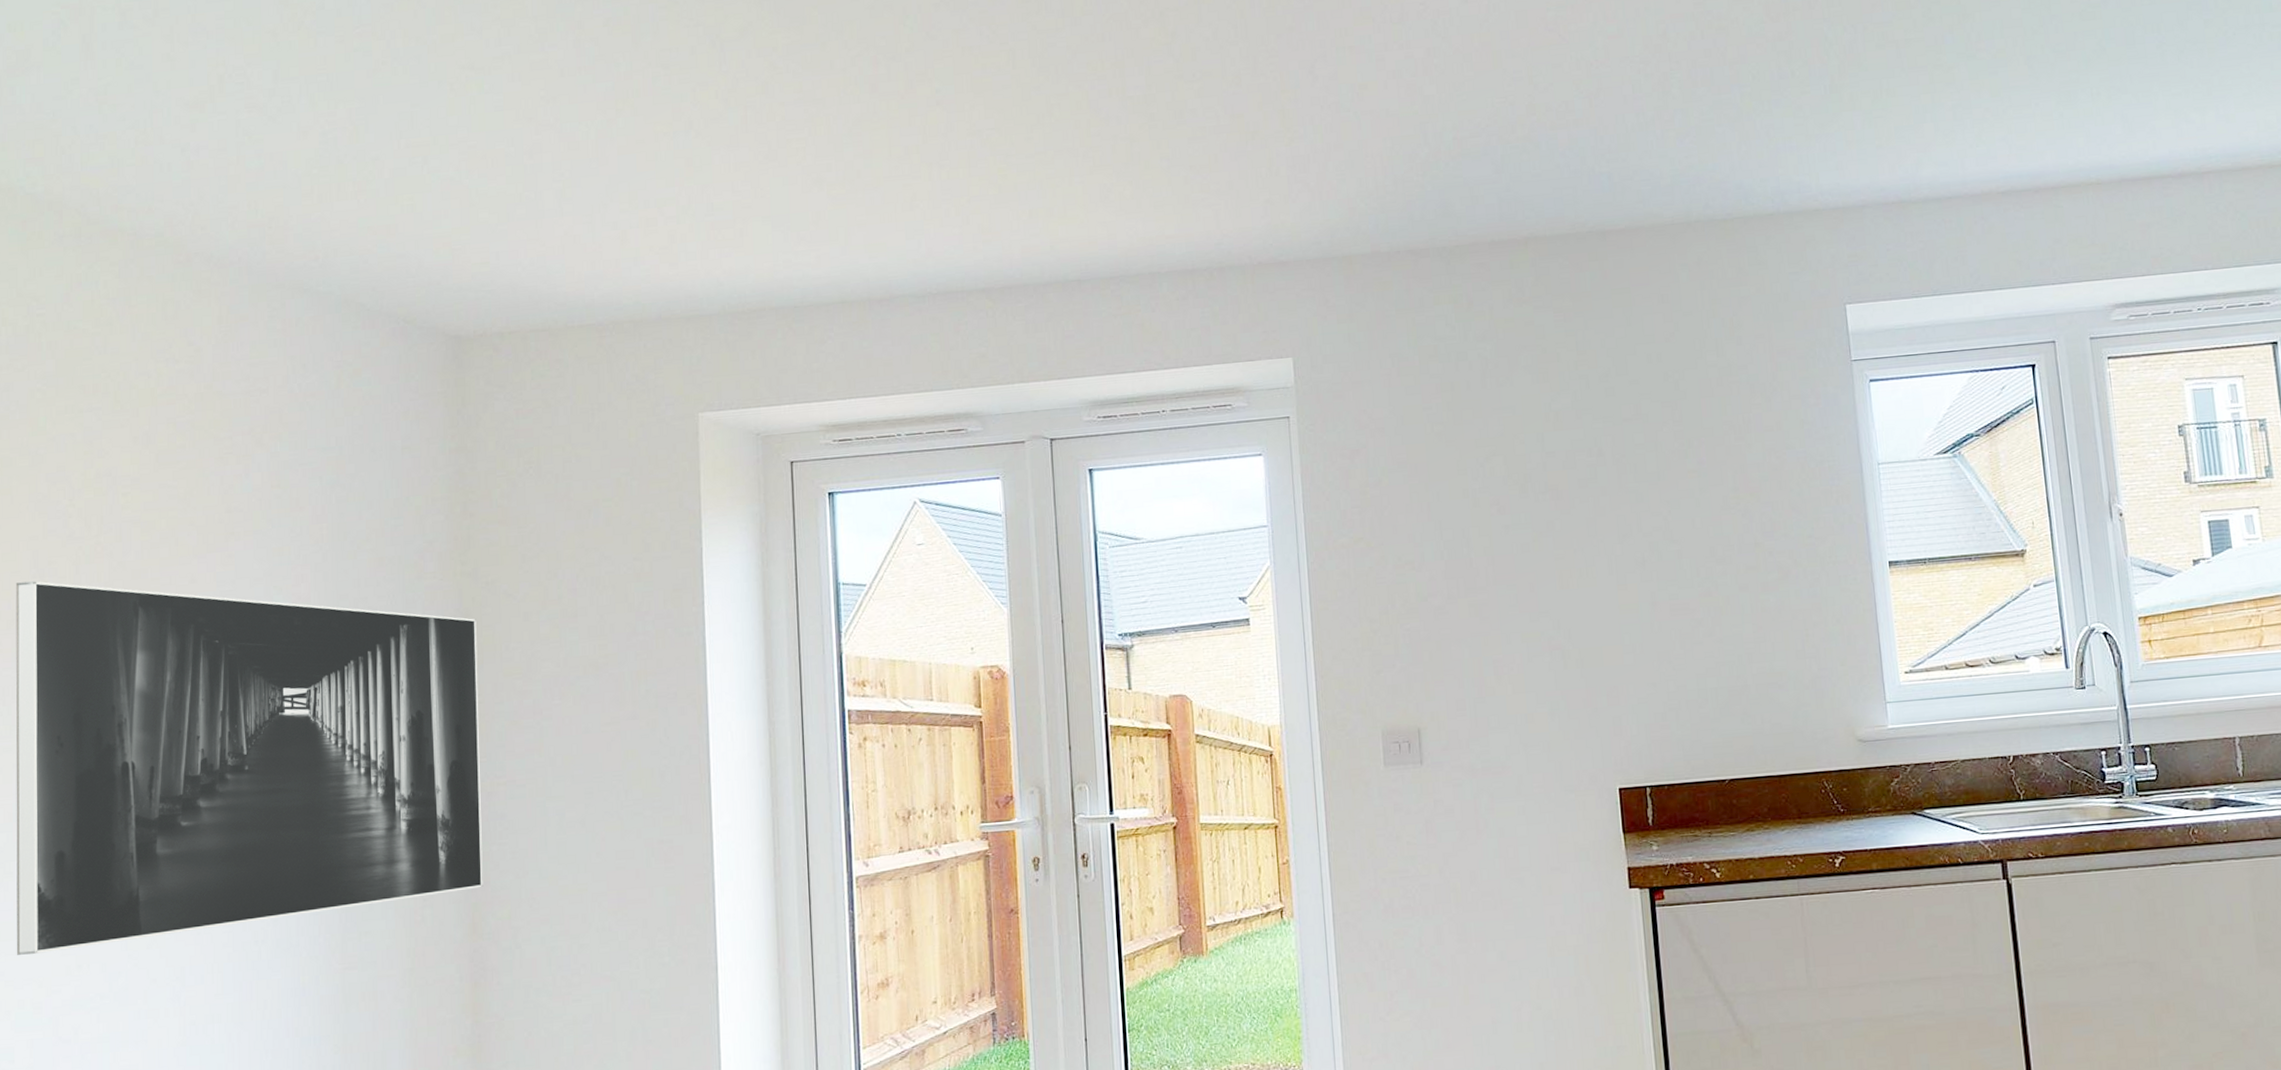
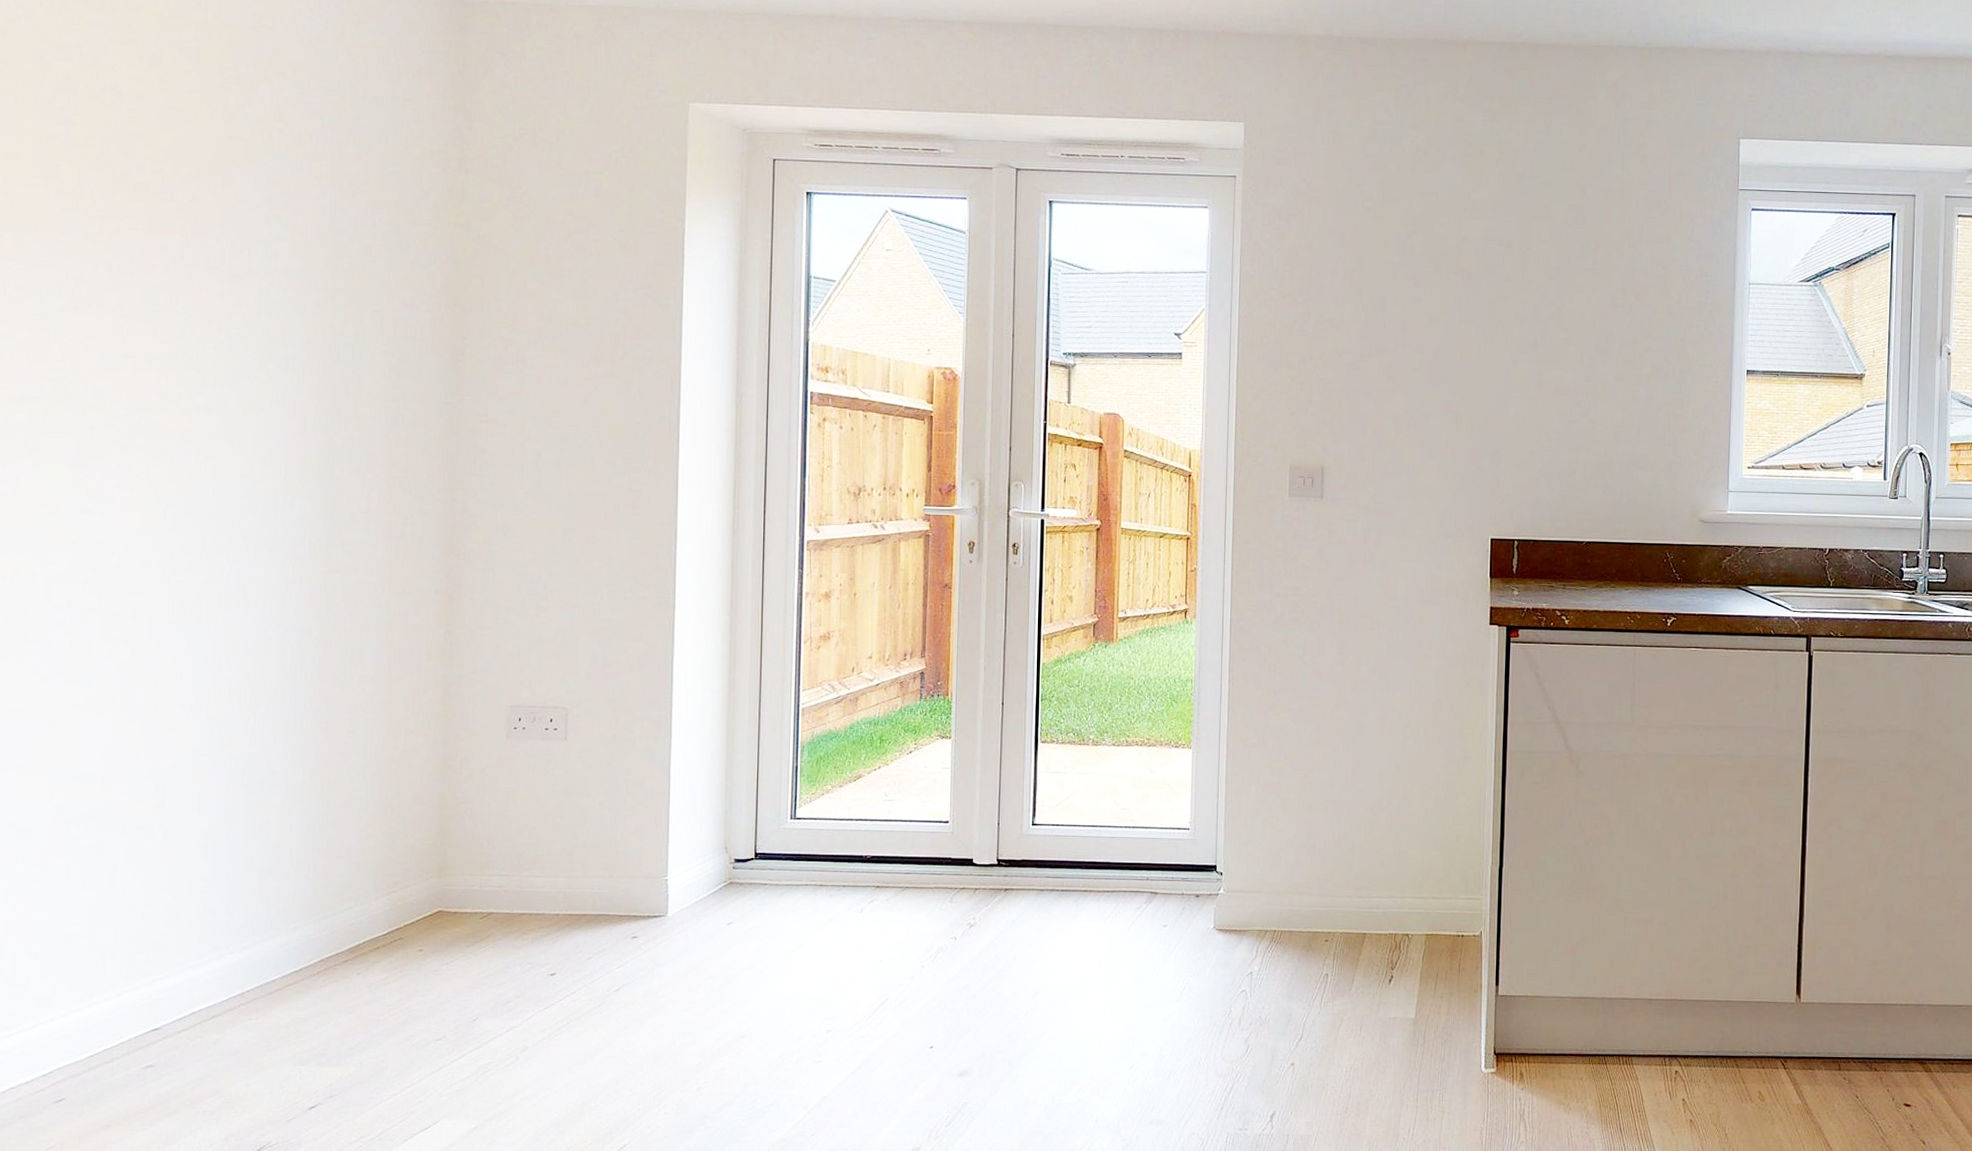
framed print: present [15,581,483,955] -> none [13,180,467,527]

